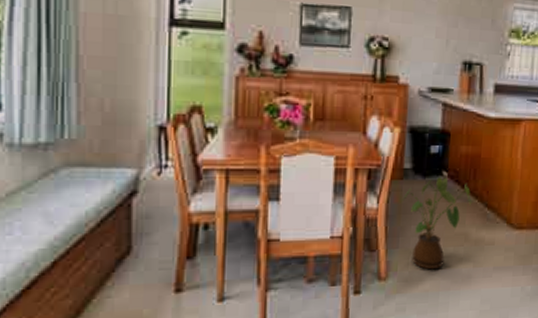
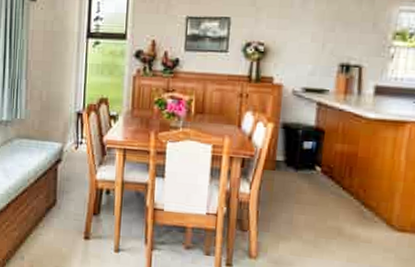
house plant: present [402,177,472,270] -> none [273,171,347,257]

